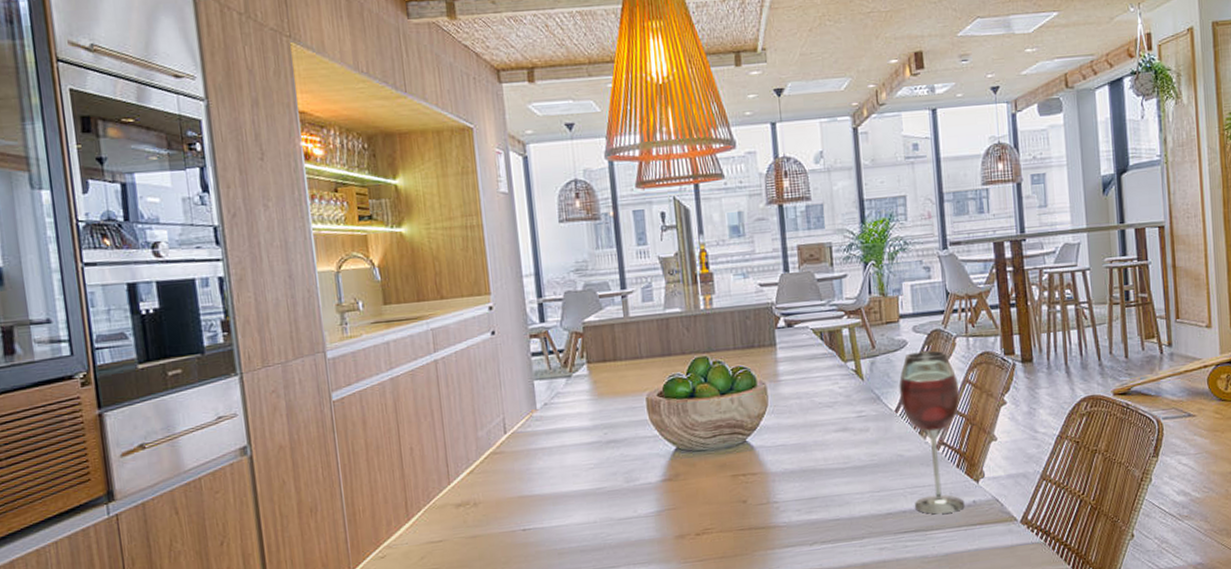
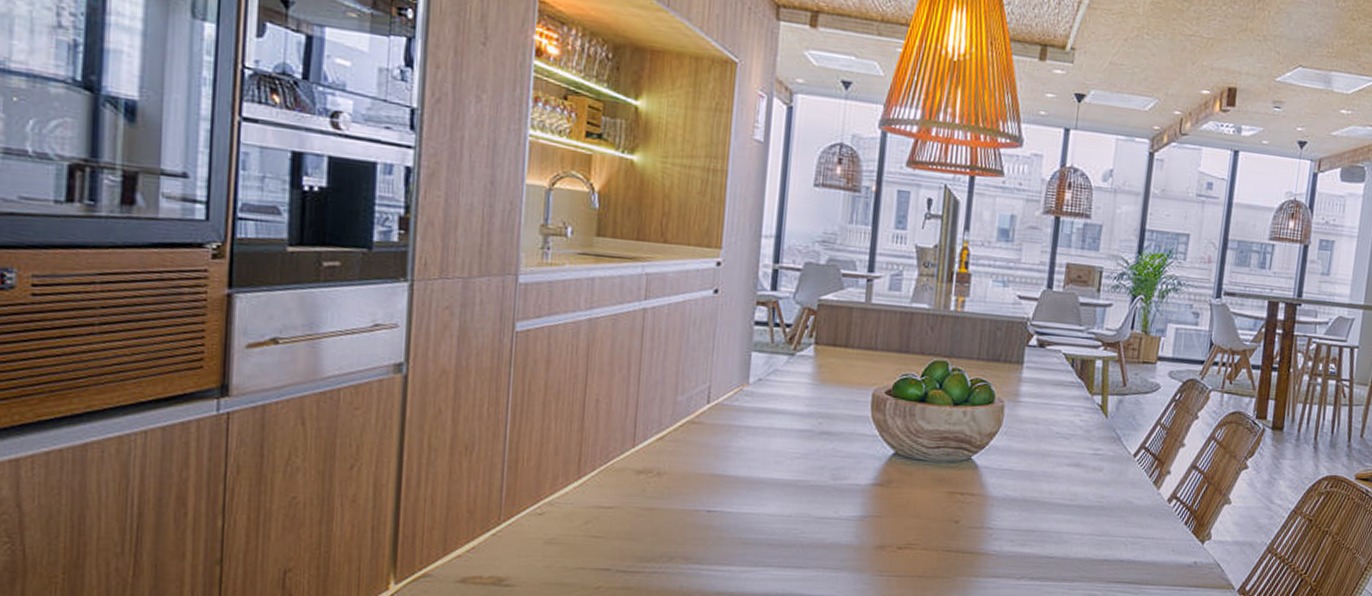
wineglass: present [899,350,965,514] -> none [1134,398,1204,570]

